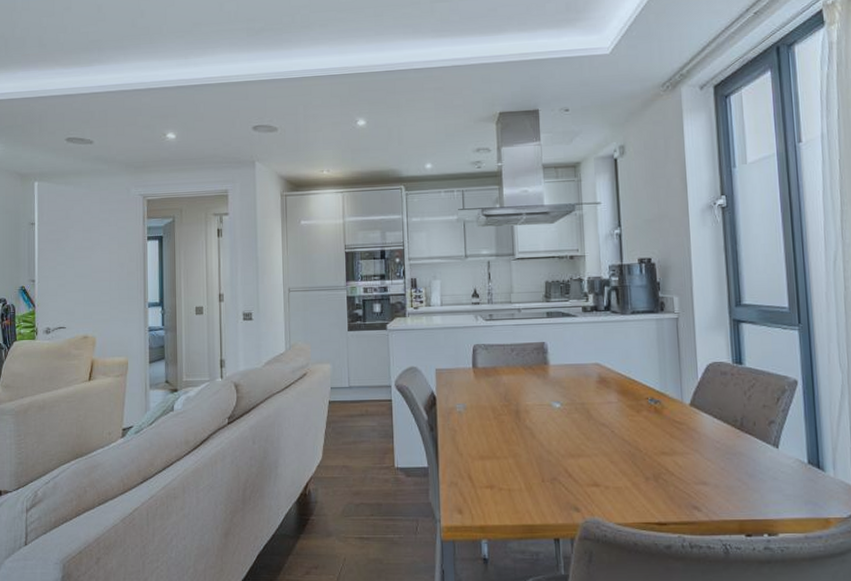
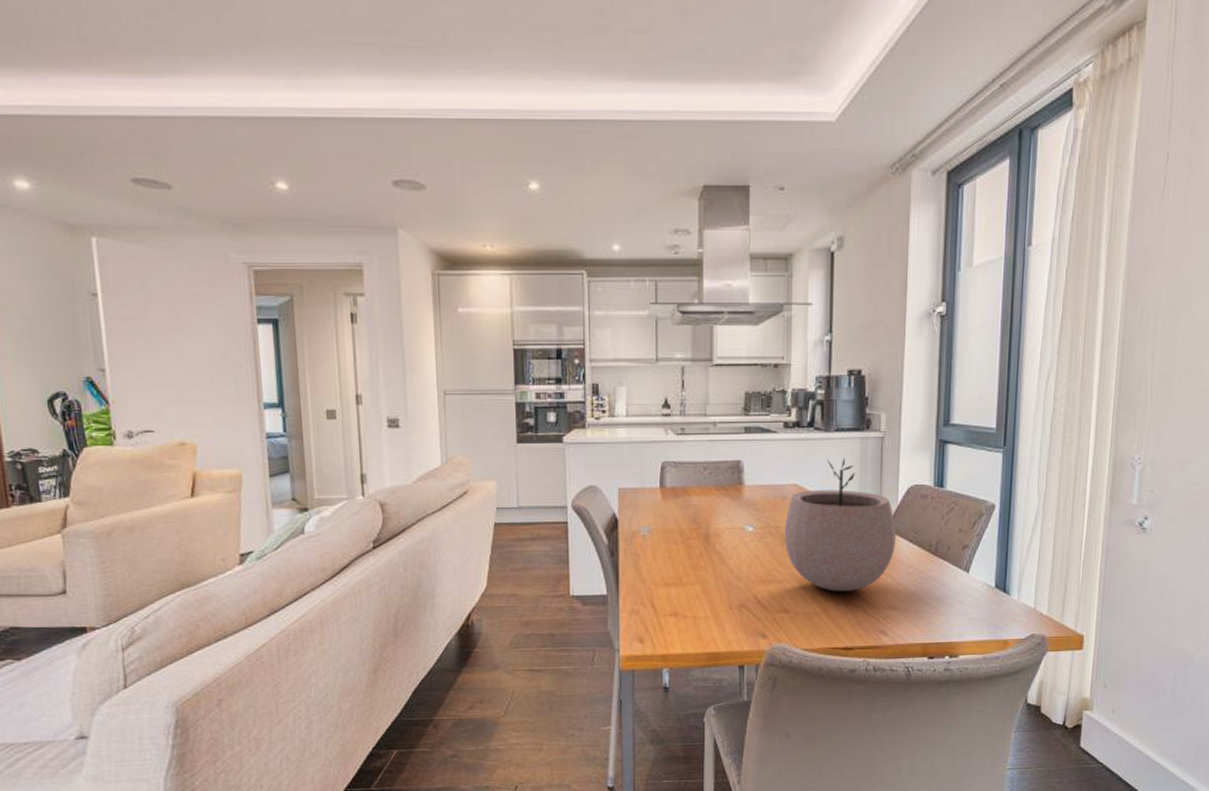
plant pot: none [589,339,700,466] -> present [784,459,897,591]

